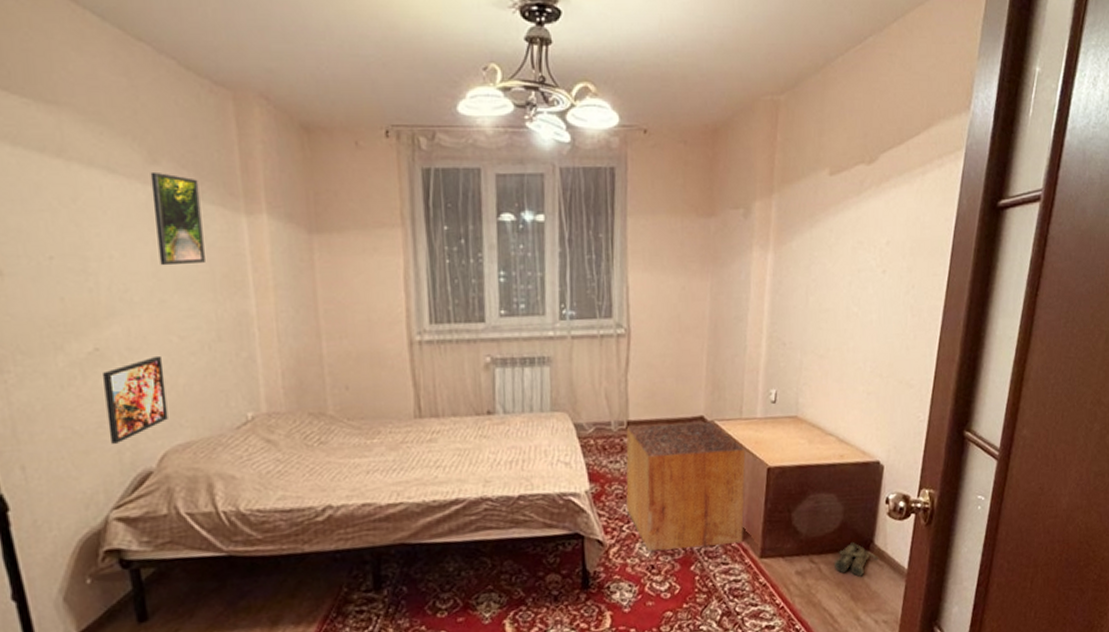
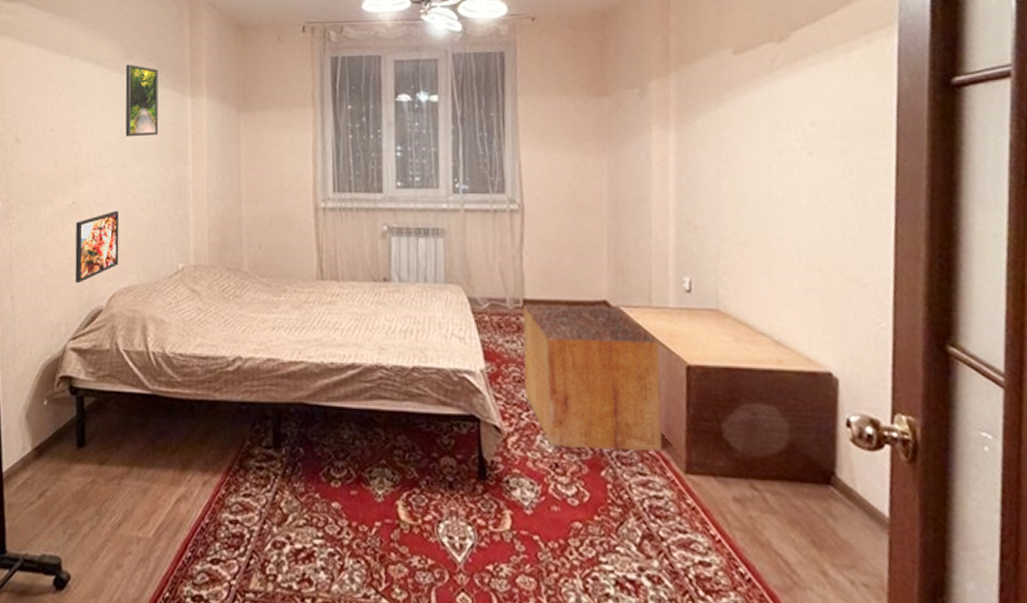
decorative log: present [834,541,878,577] -> none [784,469,845,517]

